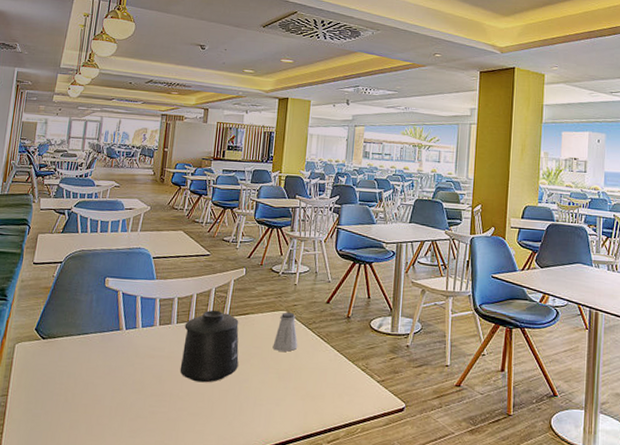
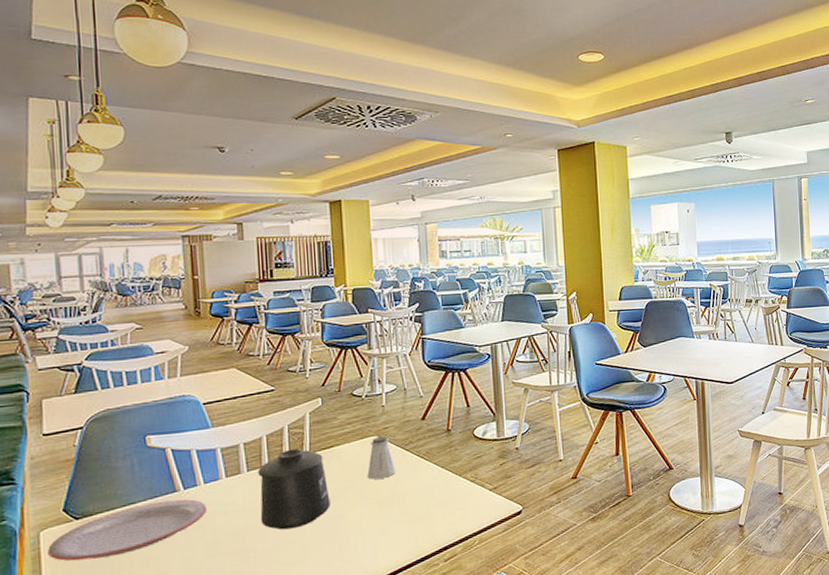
plate: none [17,336,140,377] -> present [47,499,207,561]

